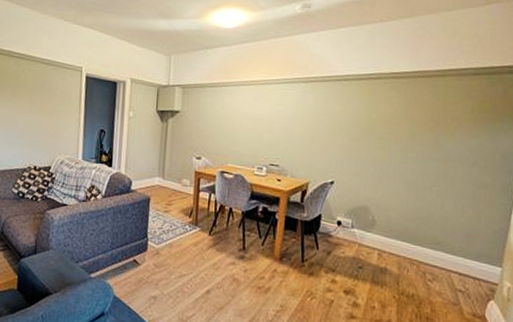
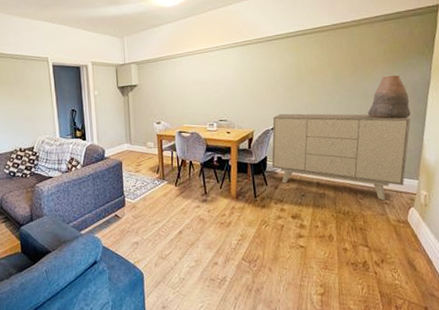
sideboard: none [326,166,498,287] -> present [271,113,411,201]
decorative urn: none [446,137,498,191] -> present [367,74,411,119]

